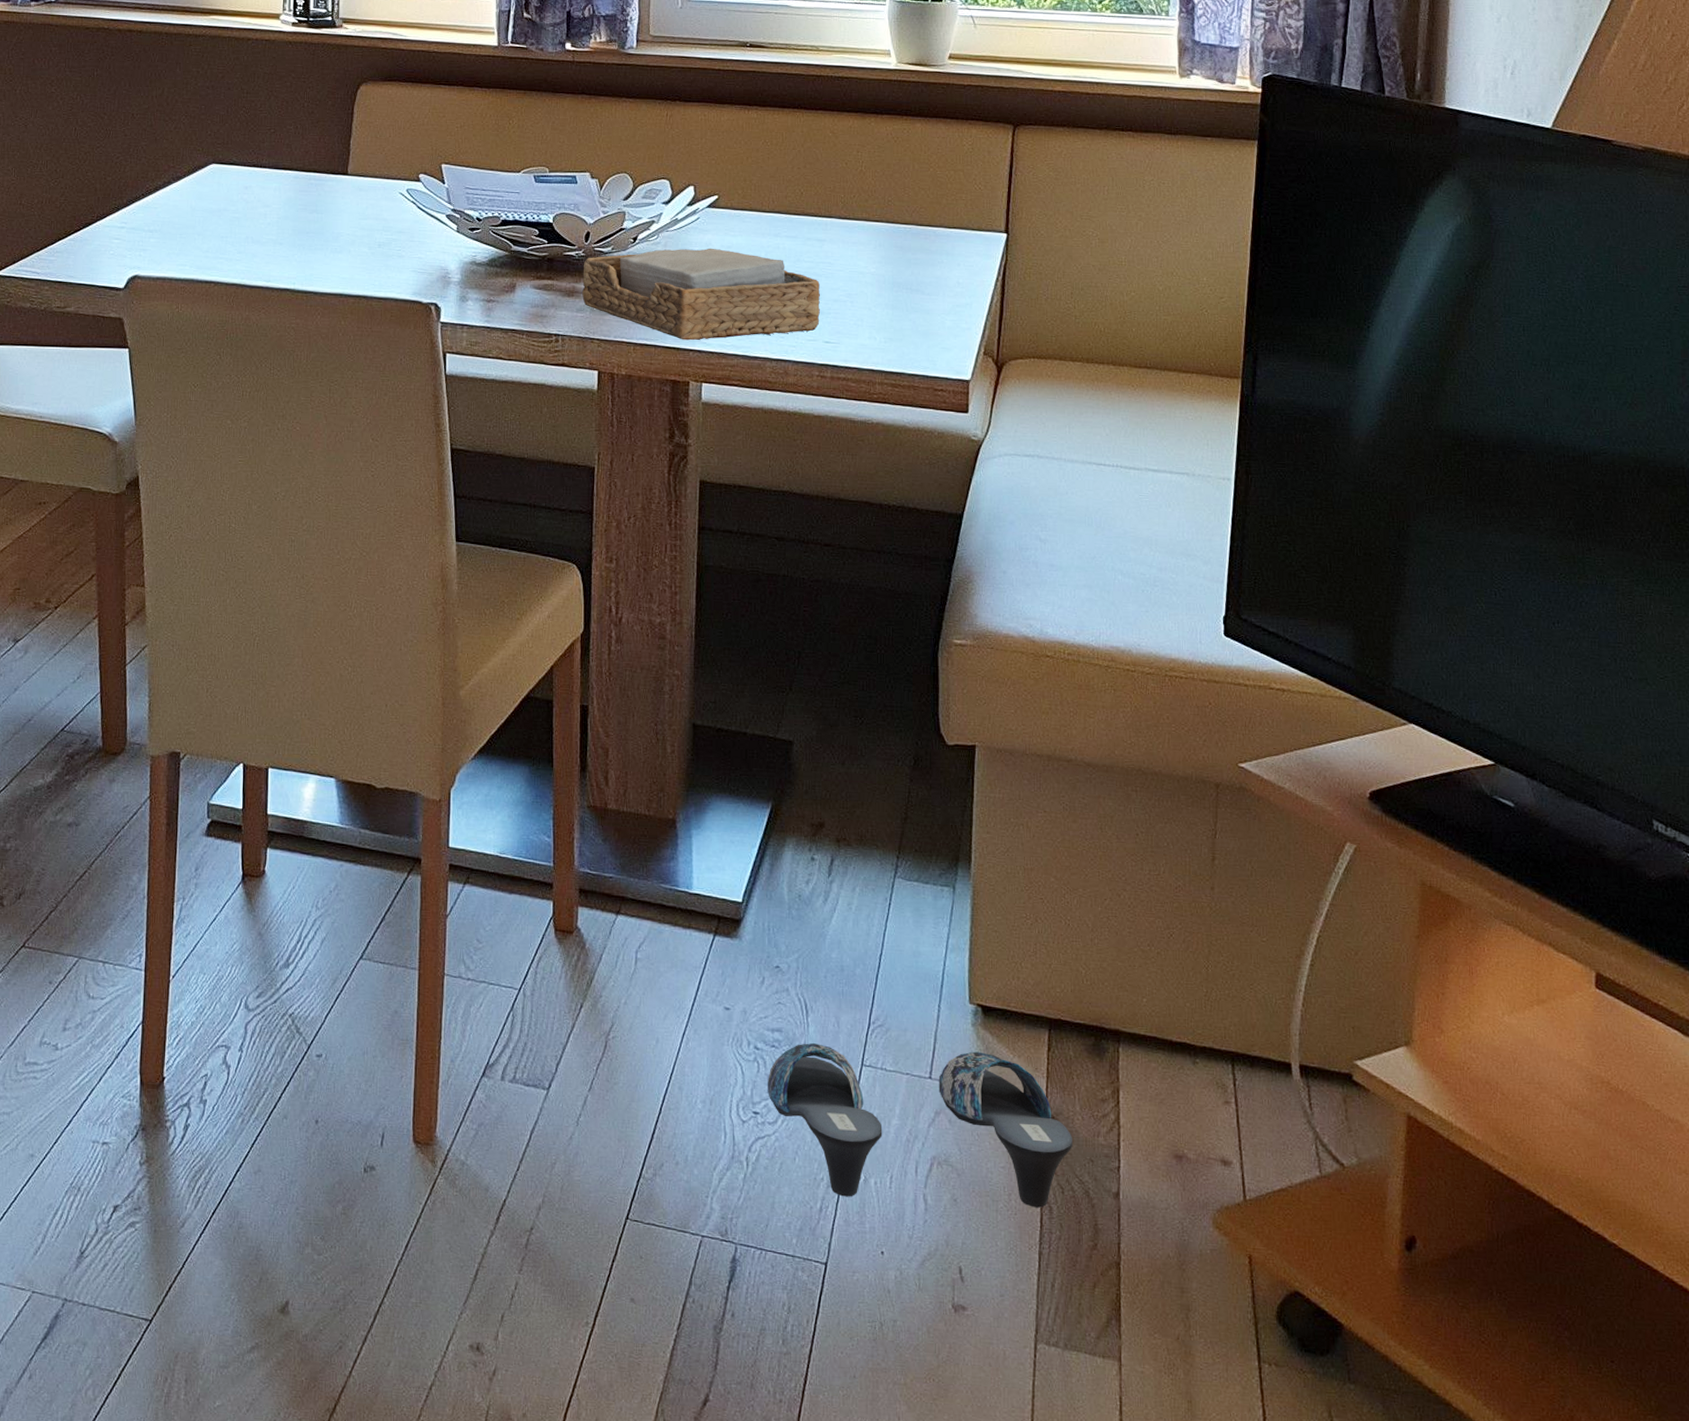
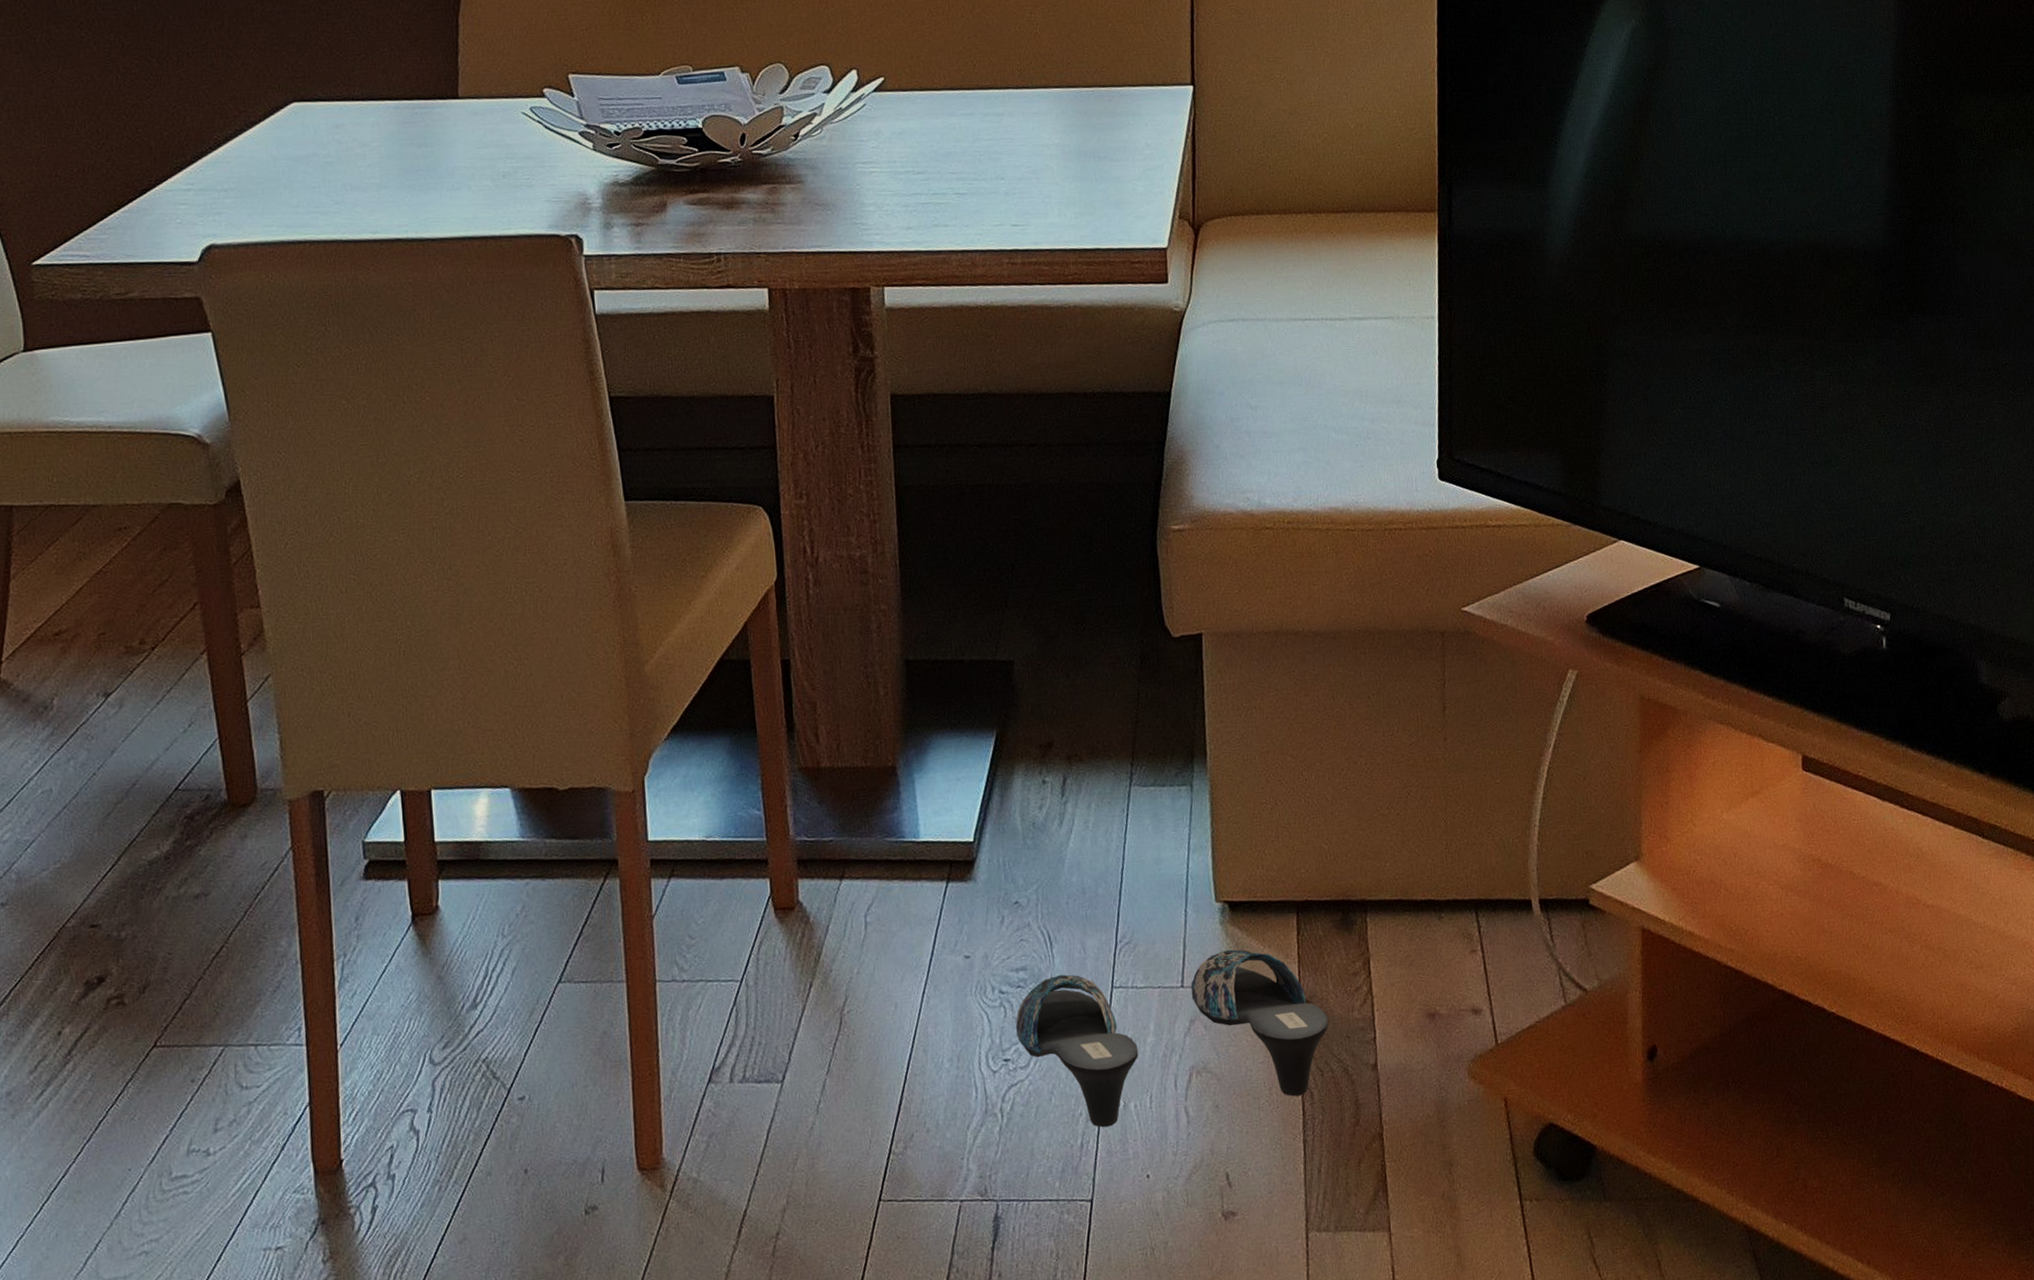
napkin holder: present [582,248,821,341] -> none [741,136,1005,243]

